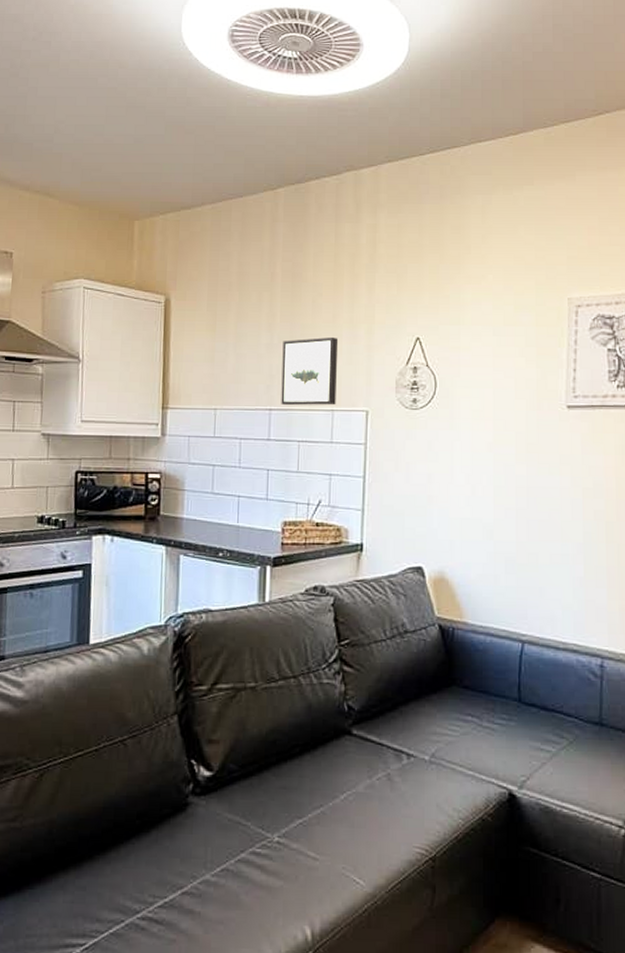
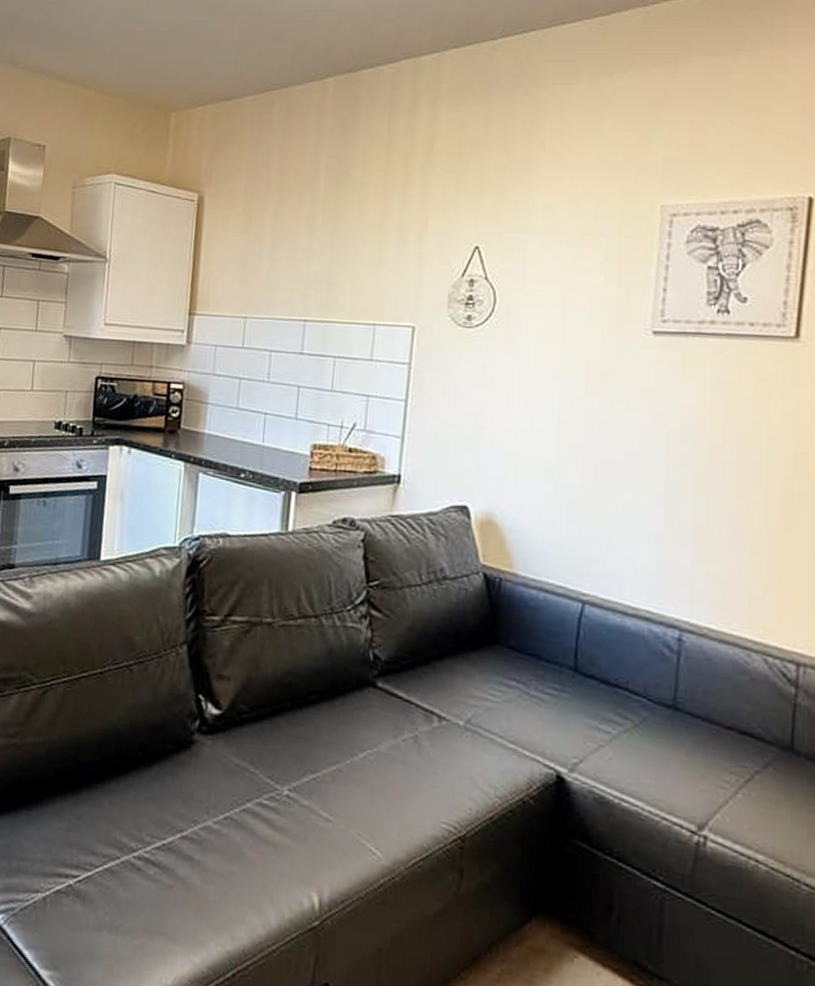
wall art: present [281,336,339,406] -> none [317,242,386,319]

